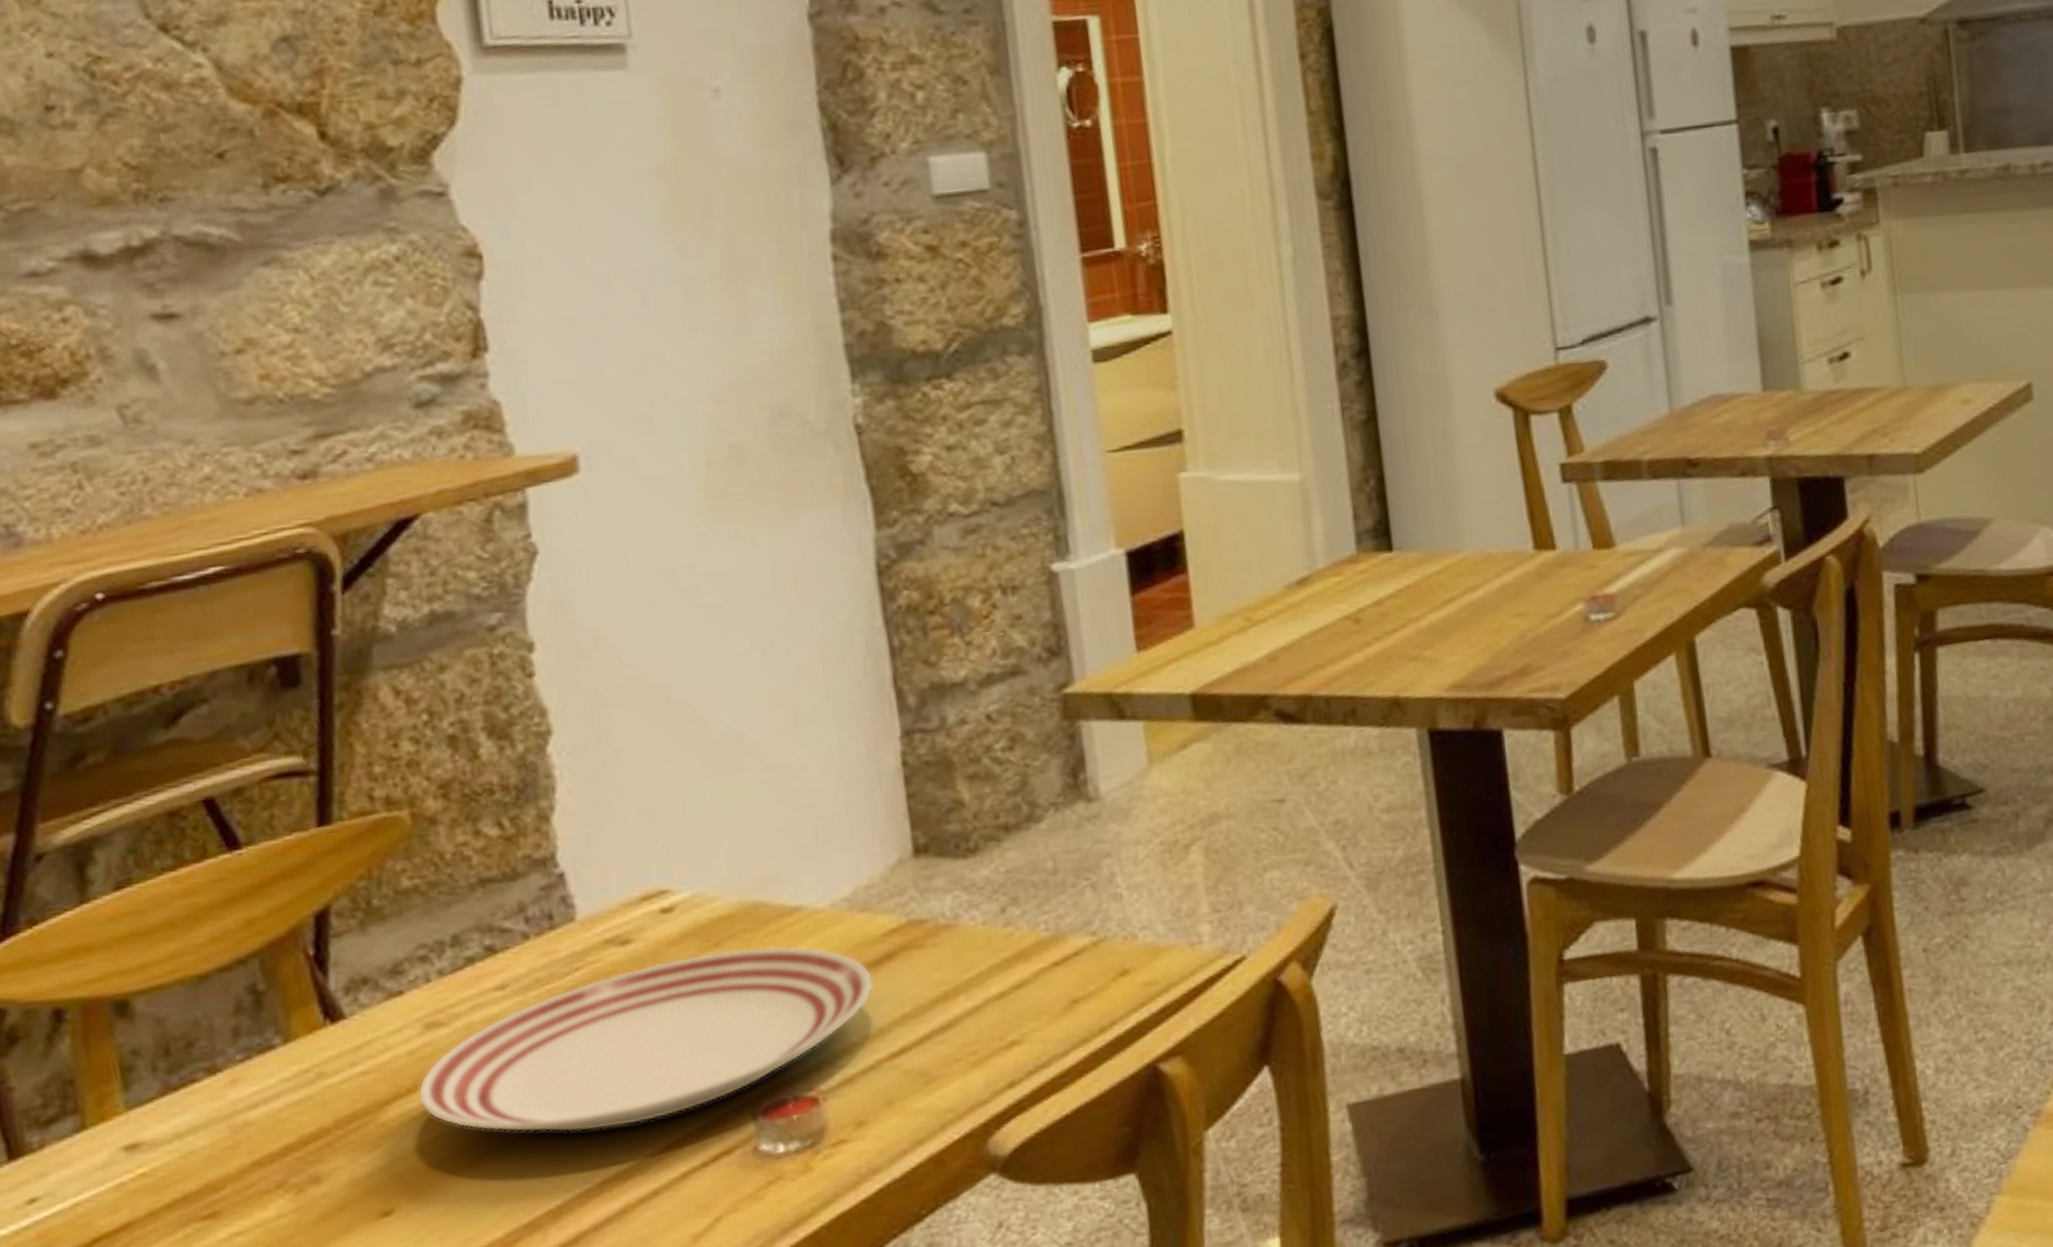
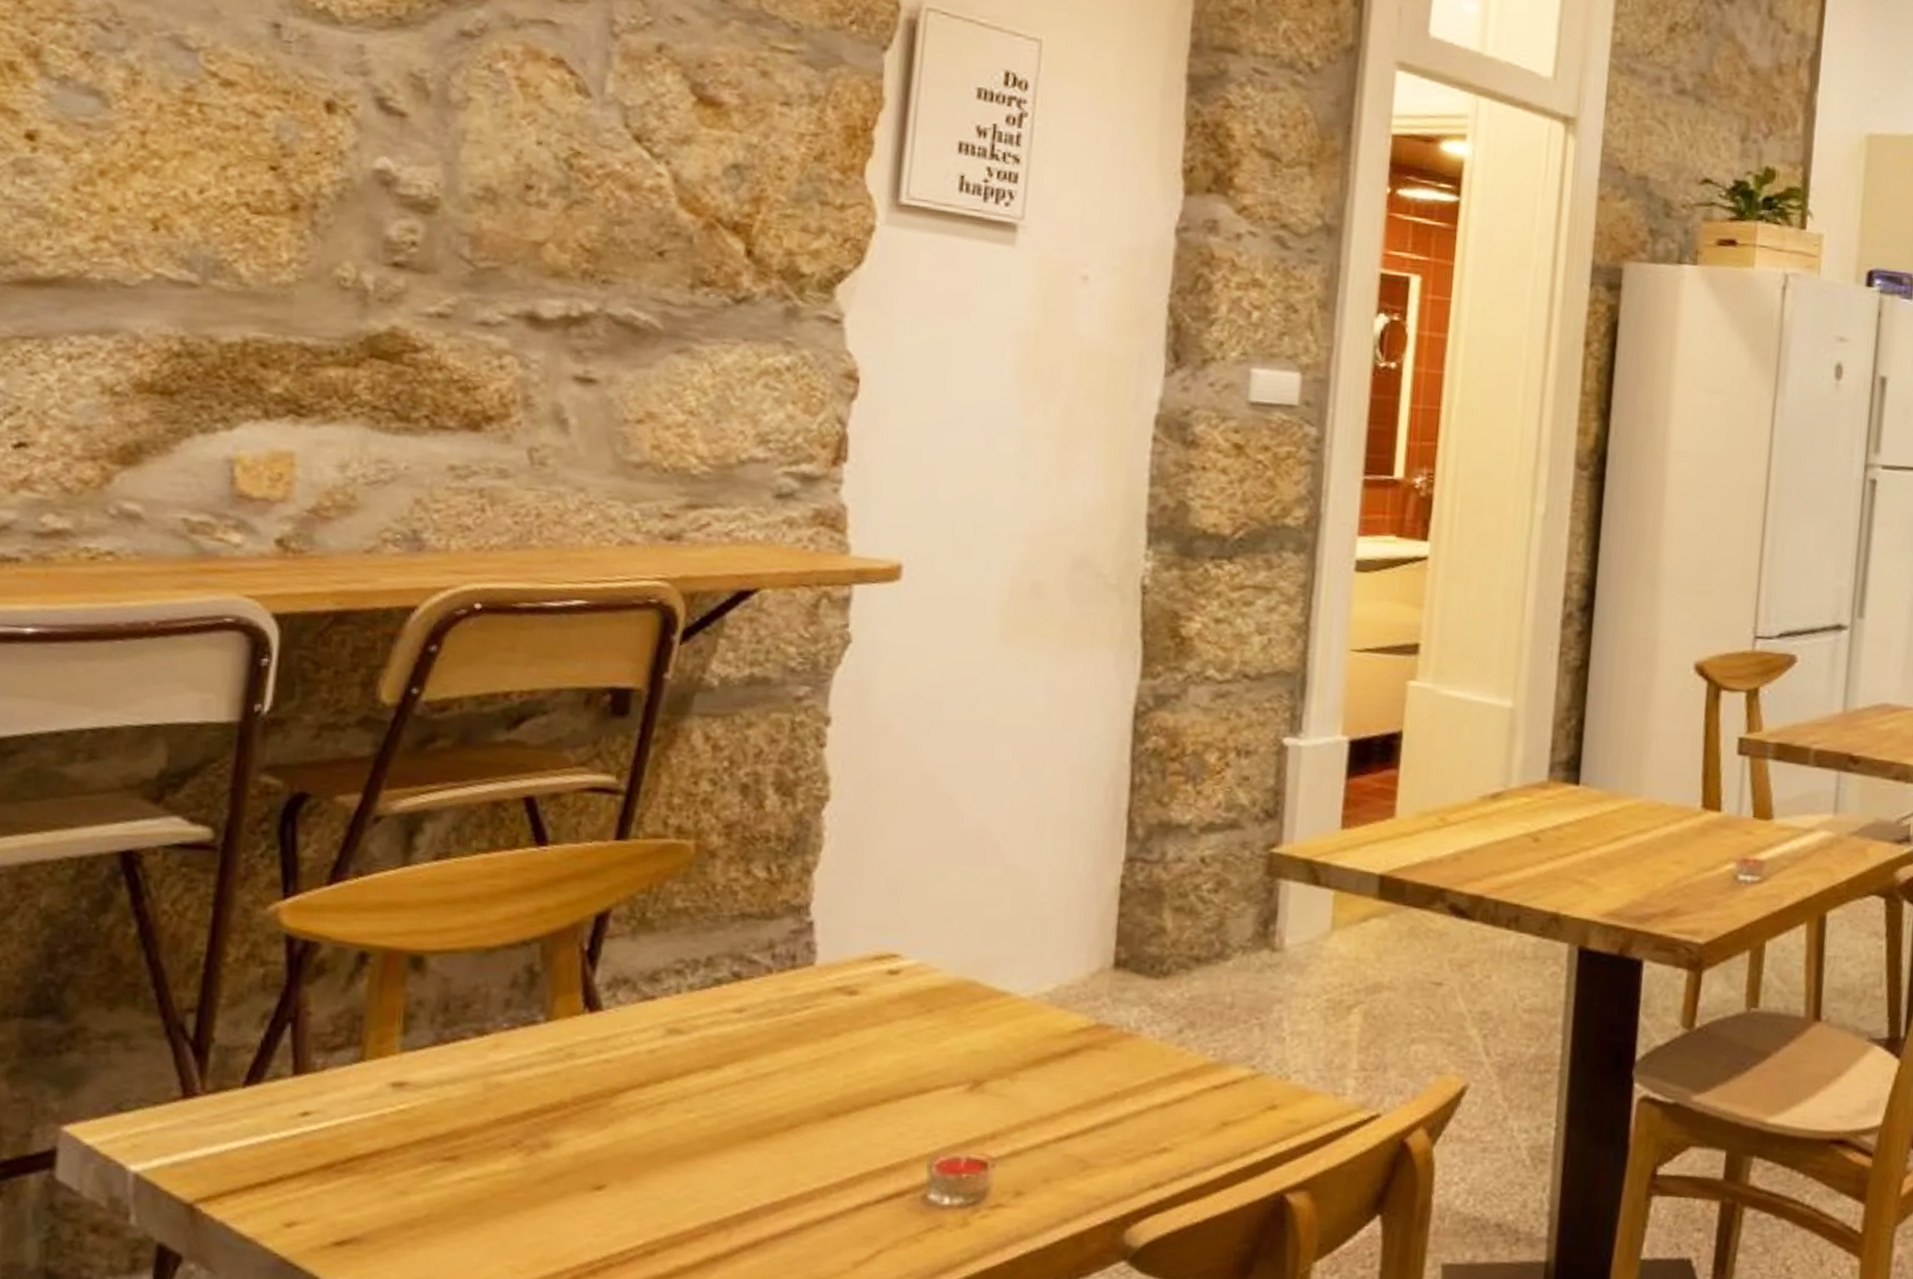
dinner plate: present [418,946,874,1132] -> none [648,1016,1057,1154]

